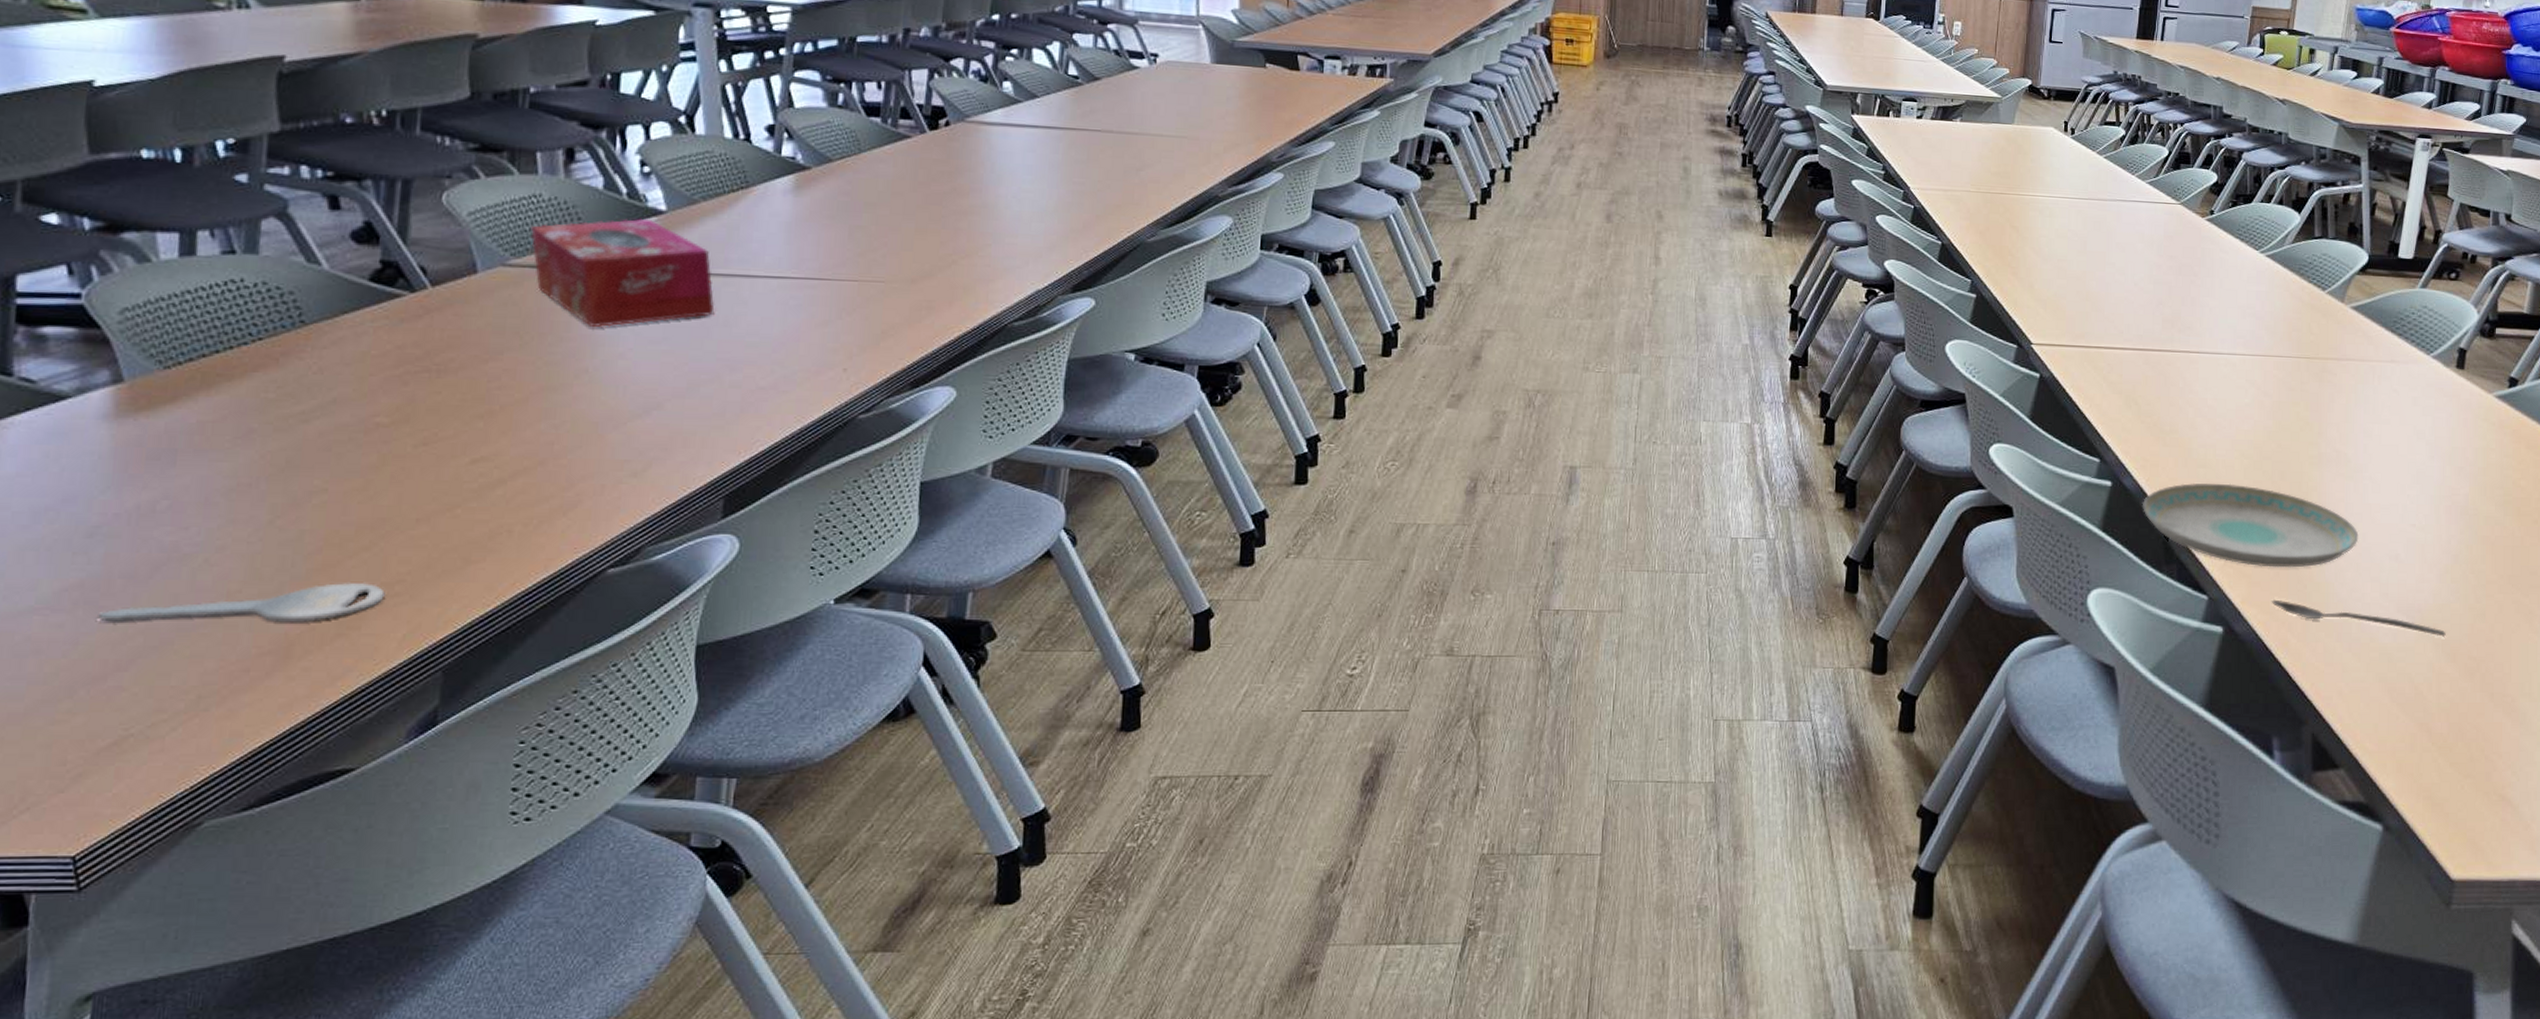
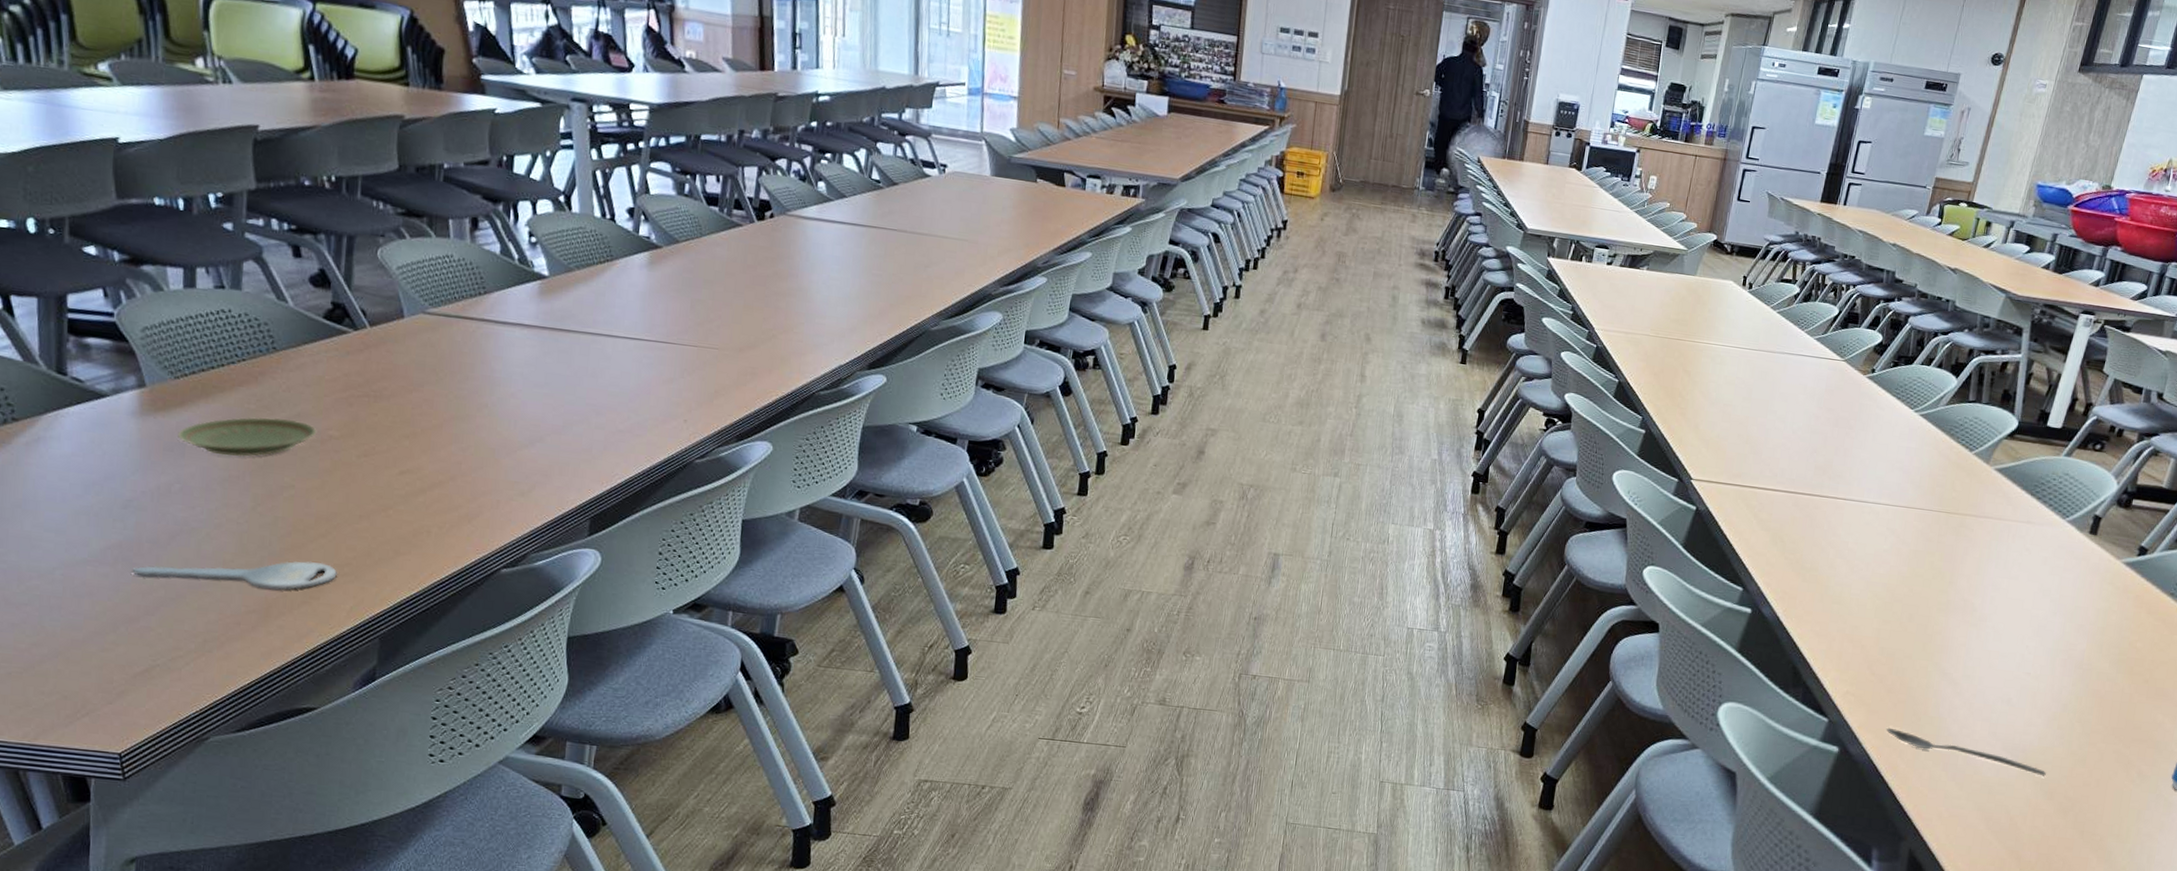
plate: none [167,406,359,460] -> present [178,417,317,457]
tissue box: present [530,218,715,327] -> none [444,280,585,371]
plate: present [2142,483,2359,568] -> none [1777,616,1976,702]

